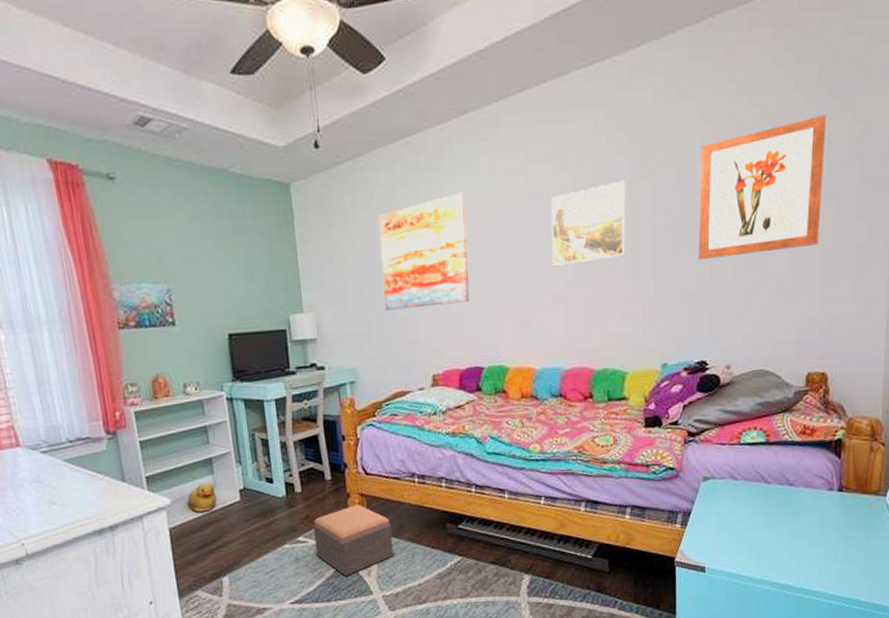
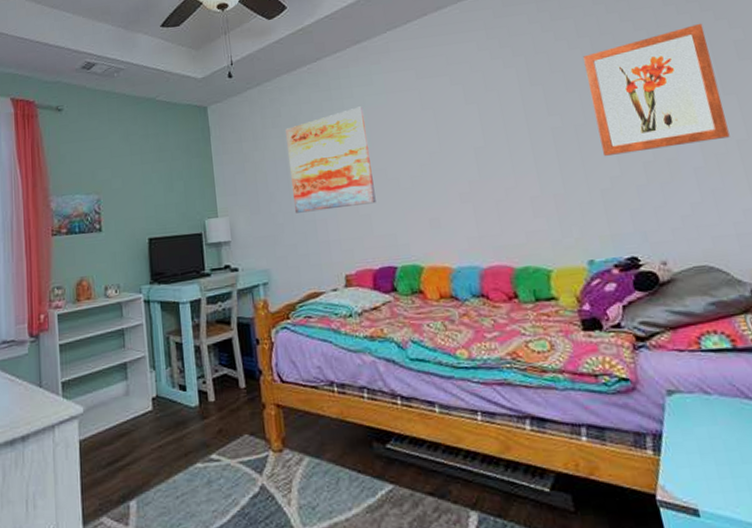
rubber duck: present [188,481,217,513] -> none [100,388,129,423]
footstool: present [313,504,394,576] -> none [227,417,315,504]
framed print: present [551,180,626,266] -> none [445,89,527,167]

